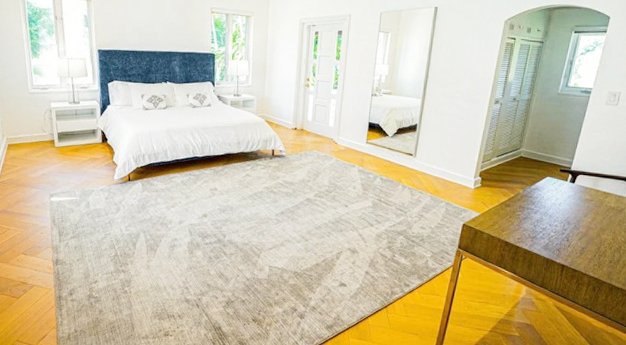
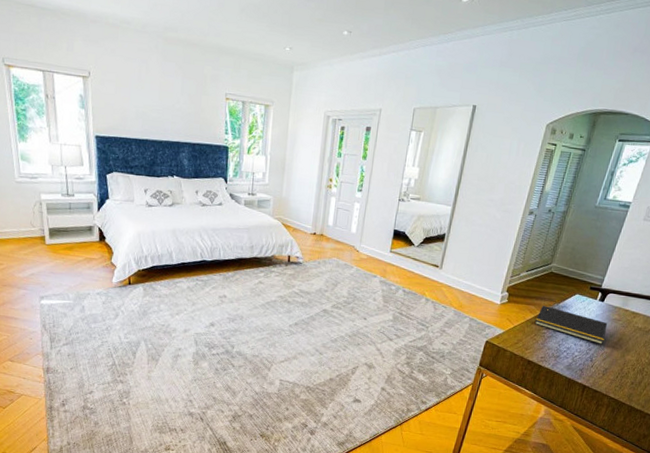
notepad: none [508,188,581,224] -> present [534,305,608,345]

